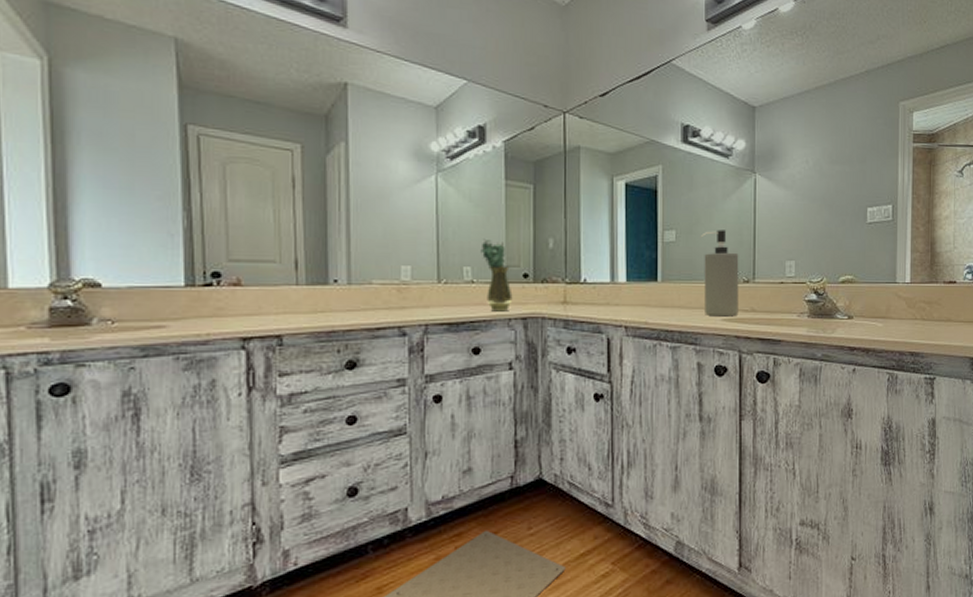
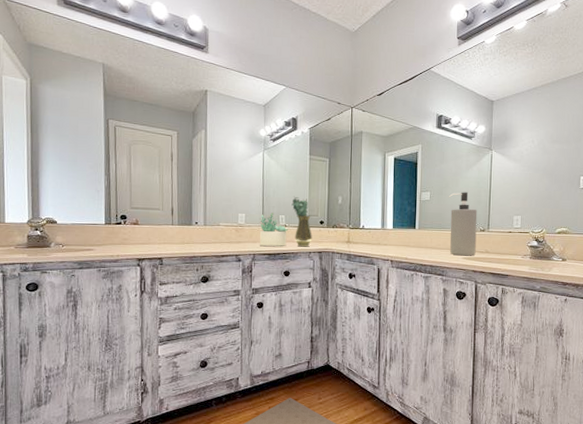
succulent plant: none [433,263,479,313] -> present [259,213,289,247]

